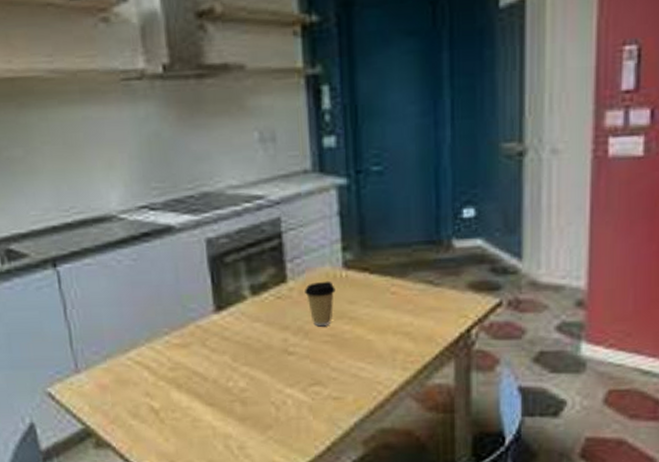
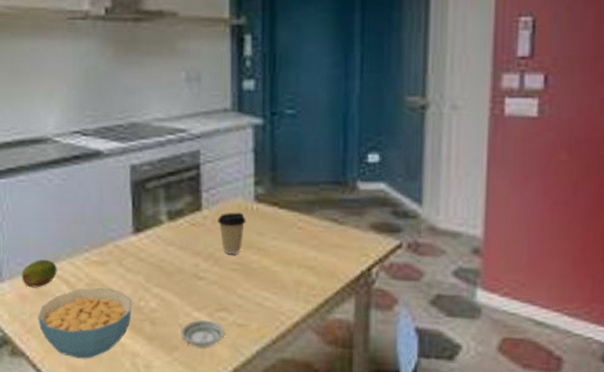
fruit: none [98,345,137,377] -> present [21,259,57,288]
cereal bowl: none [120,370,220,445] -> present [38,287,132,359]
saucer: none [273,395,320,424] -> present [181,319,225,347]

